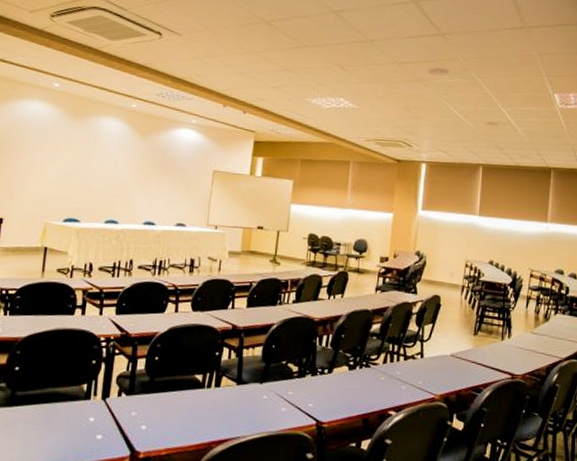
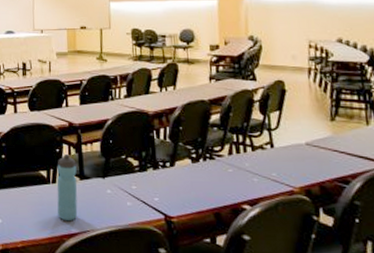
water bottle: none [209,357,235,428] -> present [57,153,78,222]

